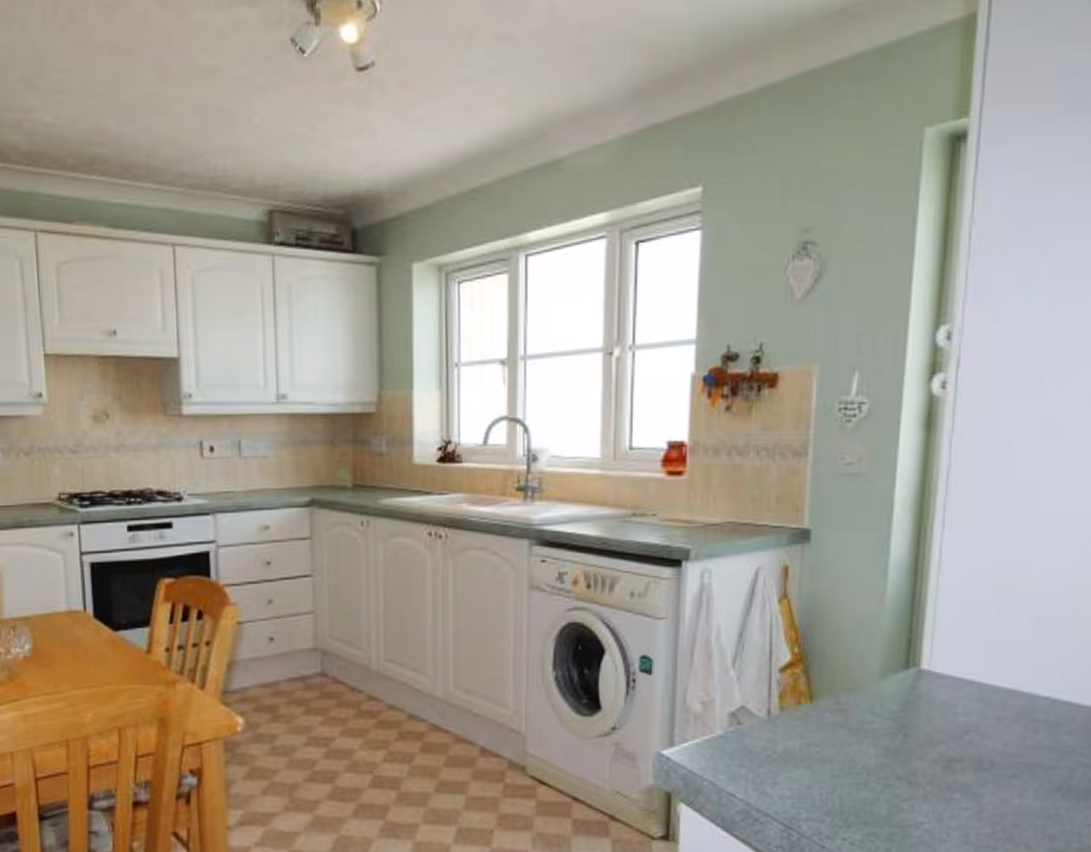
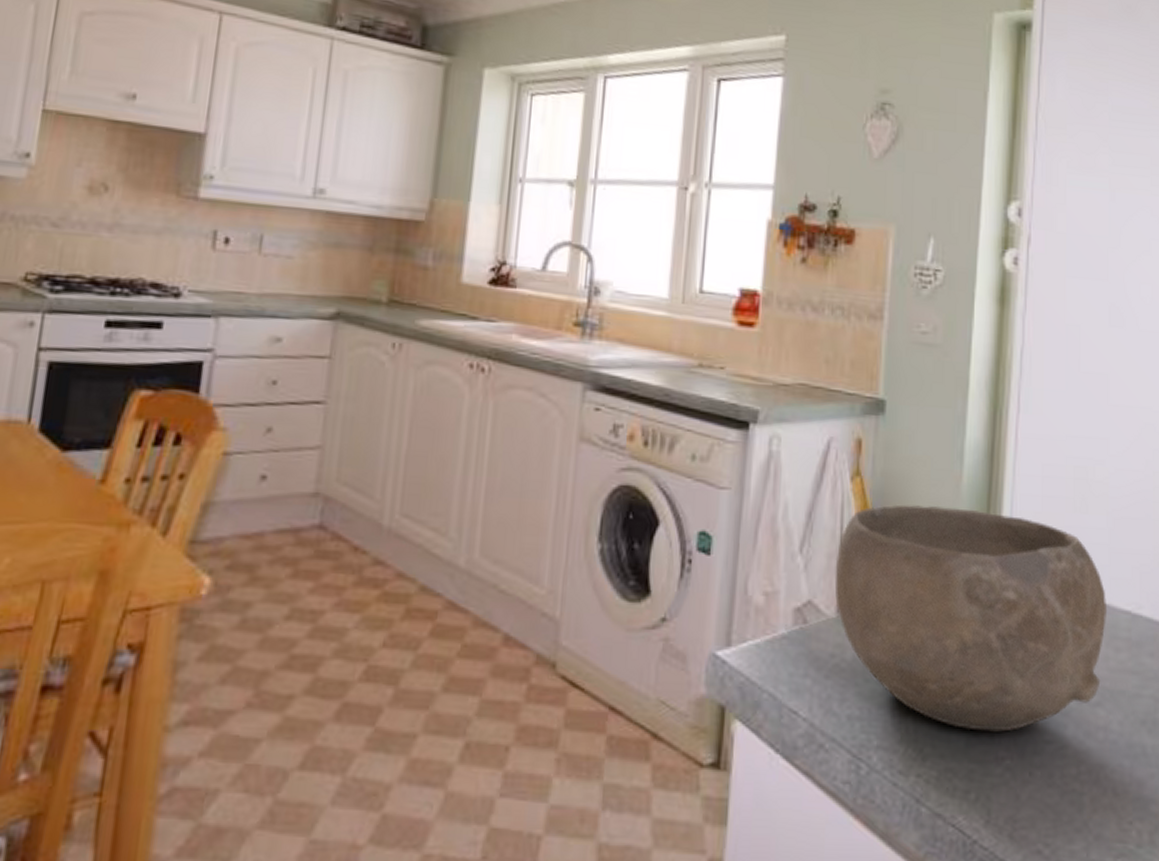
bowl: none [765,619,1028,802] -> present [835,504,1108,732]

